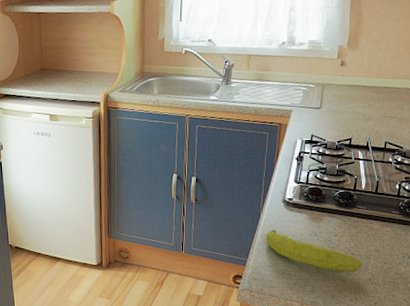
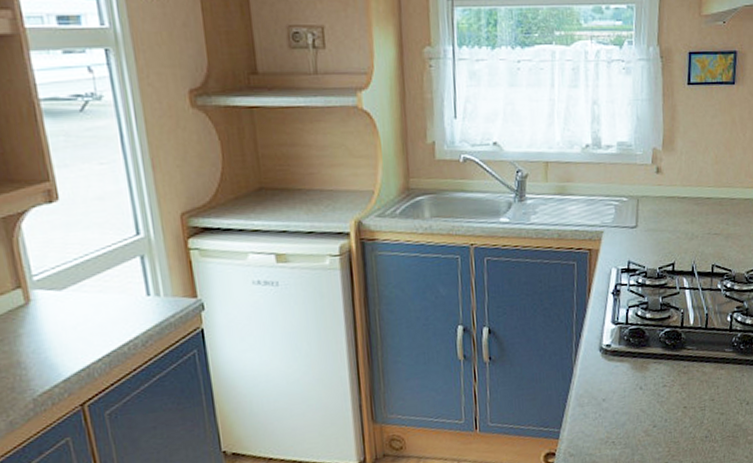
fruit: present [266,230,361,272] -> none [582,387,696,432]

